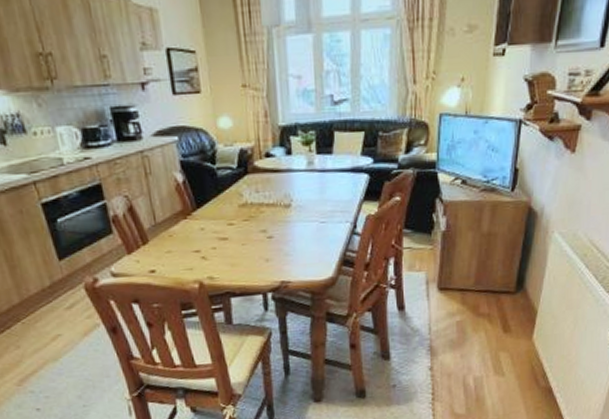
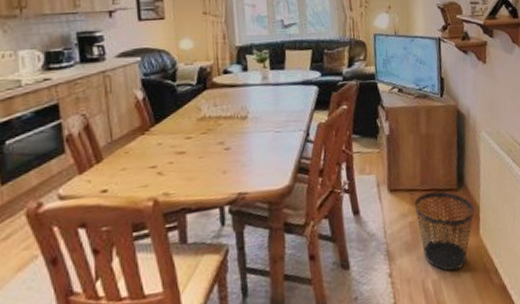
wastebasket: none [464,293,531,371] -> present [414,191,474,272]

